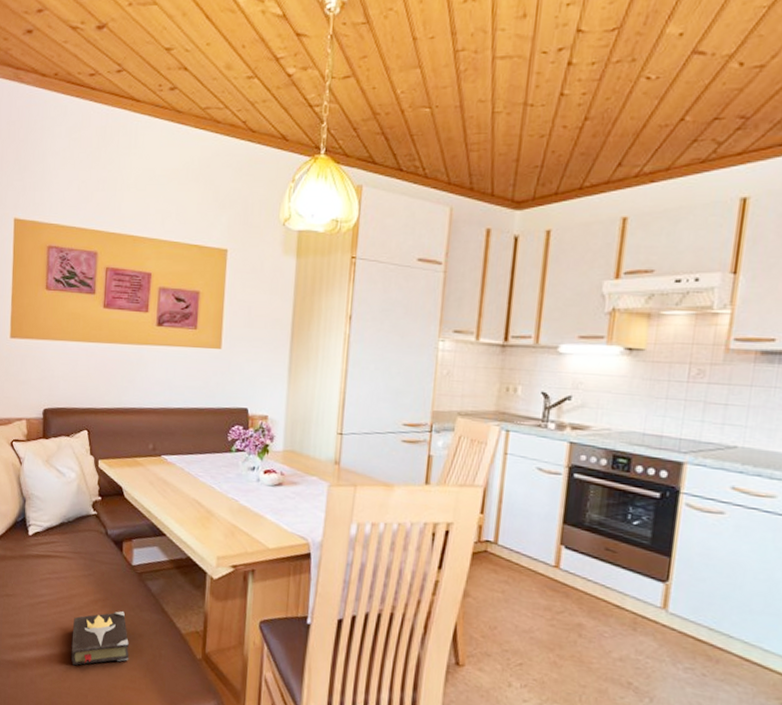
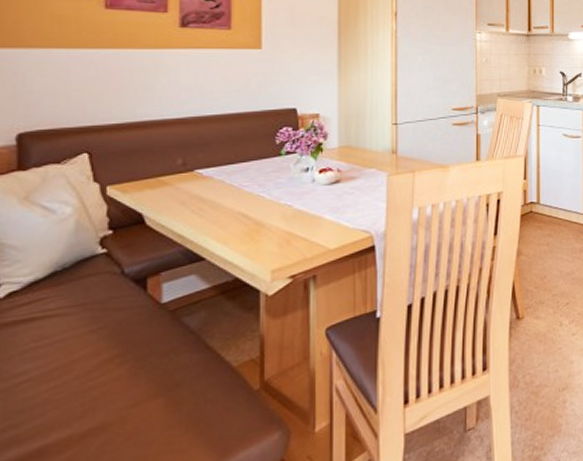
hardback book: present [71,610,129,666] -> none [74,360,163,450]

